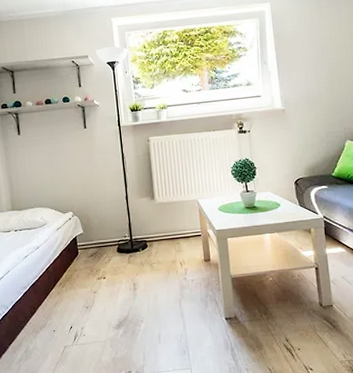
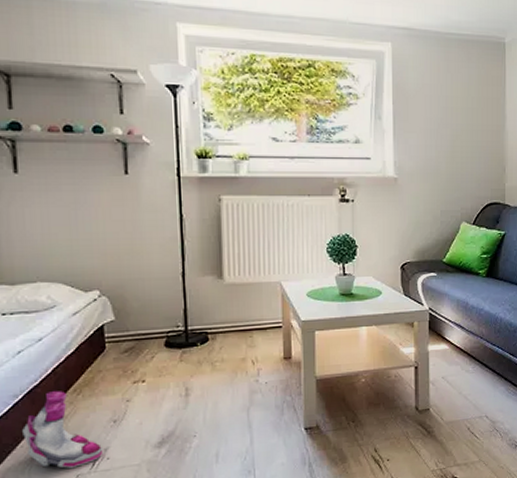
boots: none [30,284,81,341] -> present [22,391,104,468]

